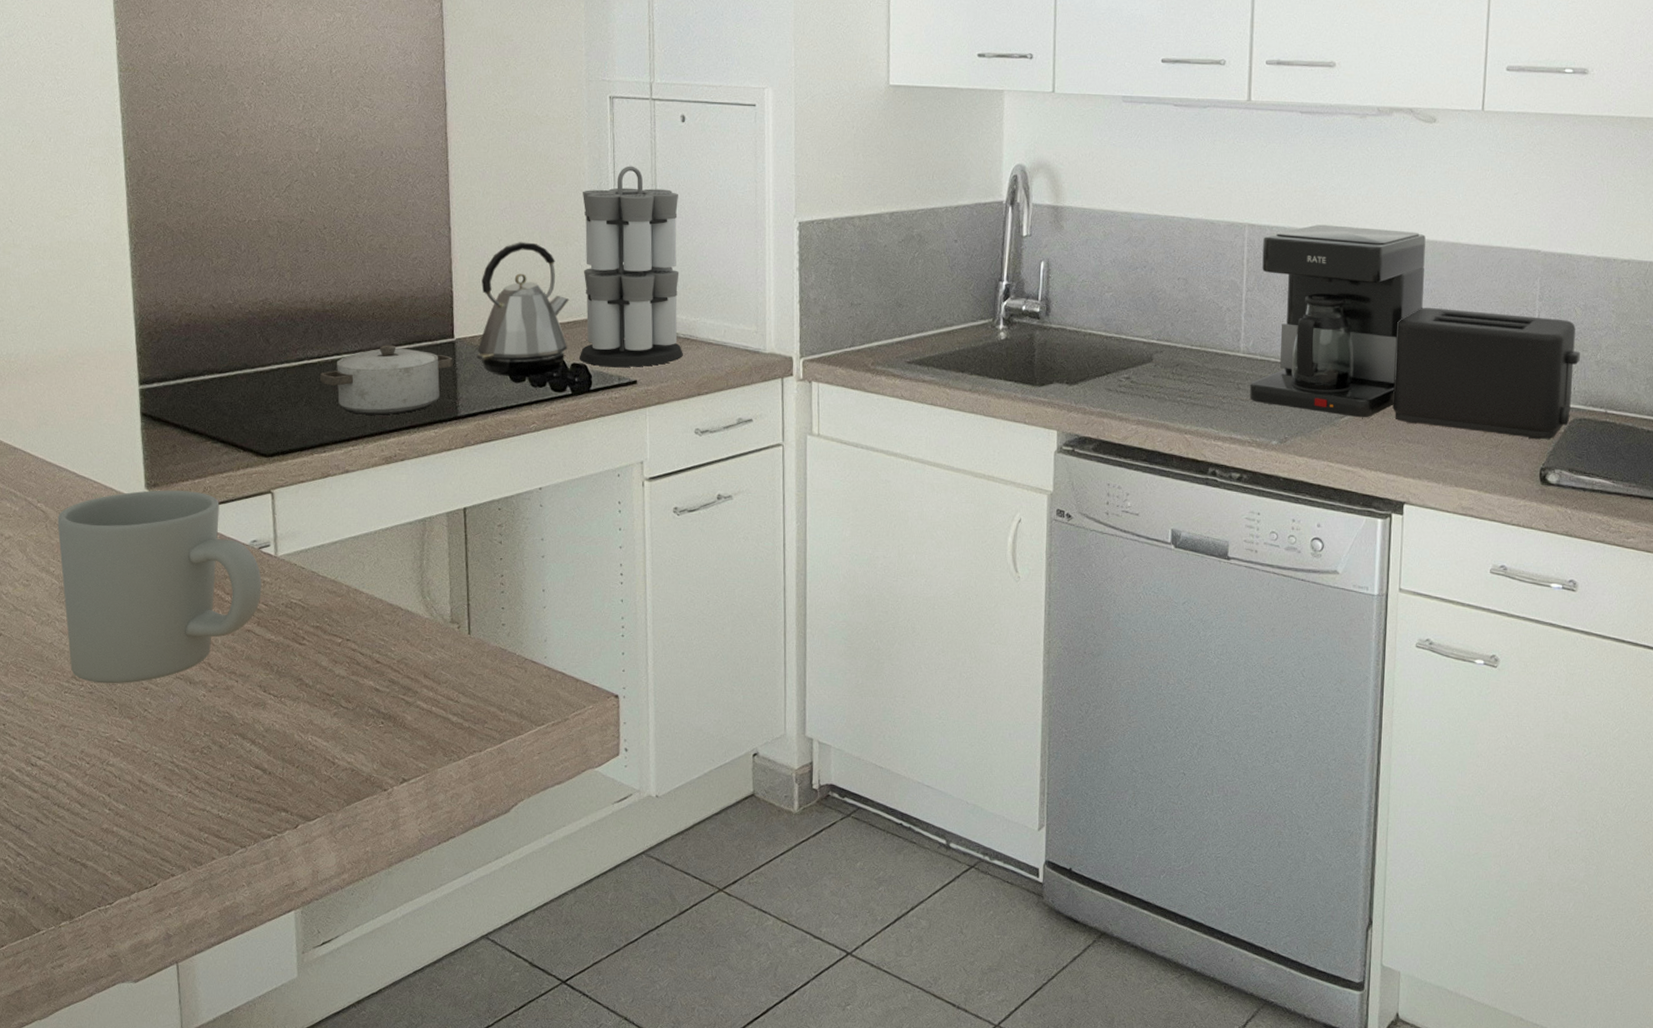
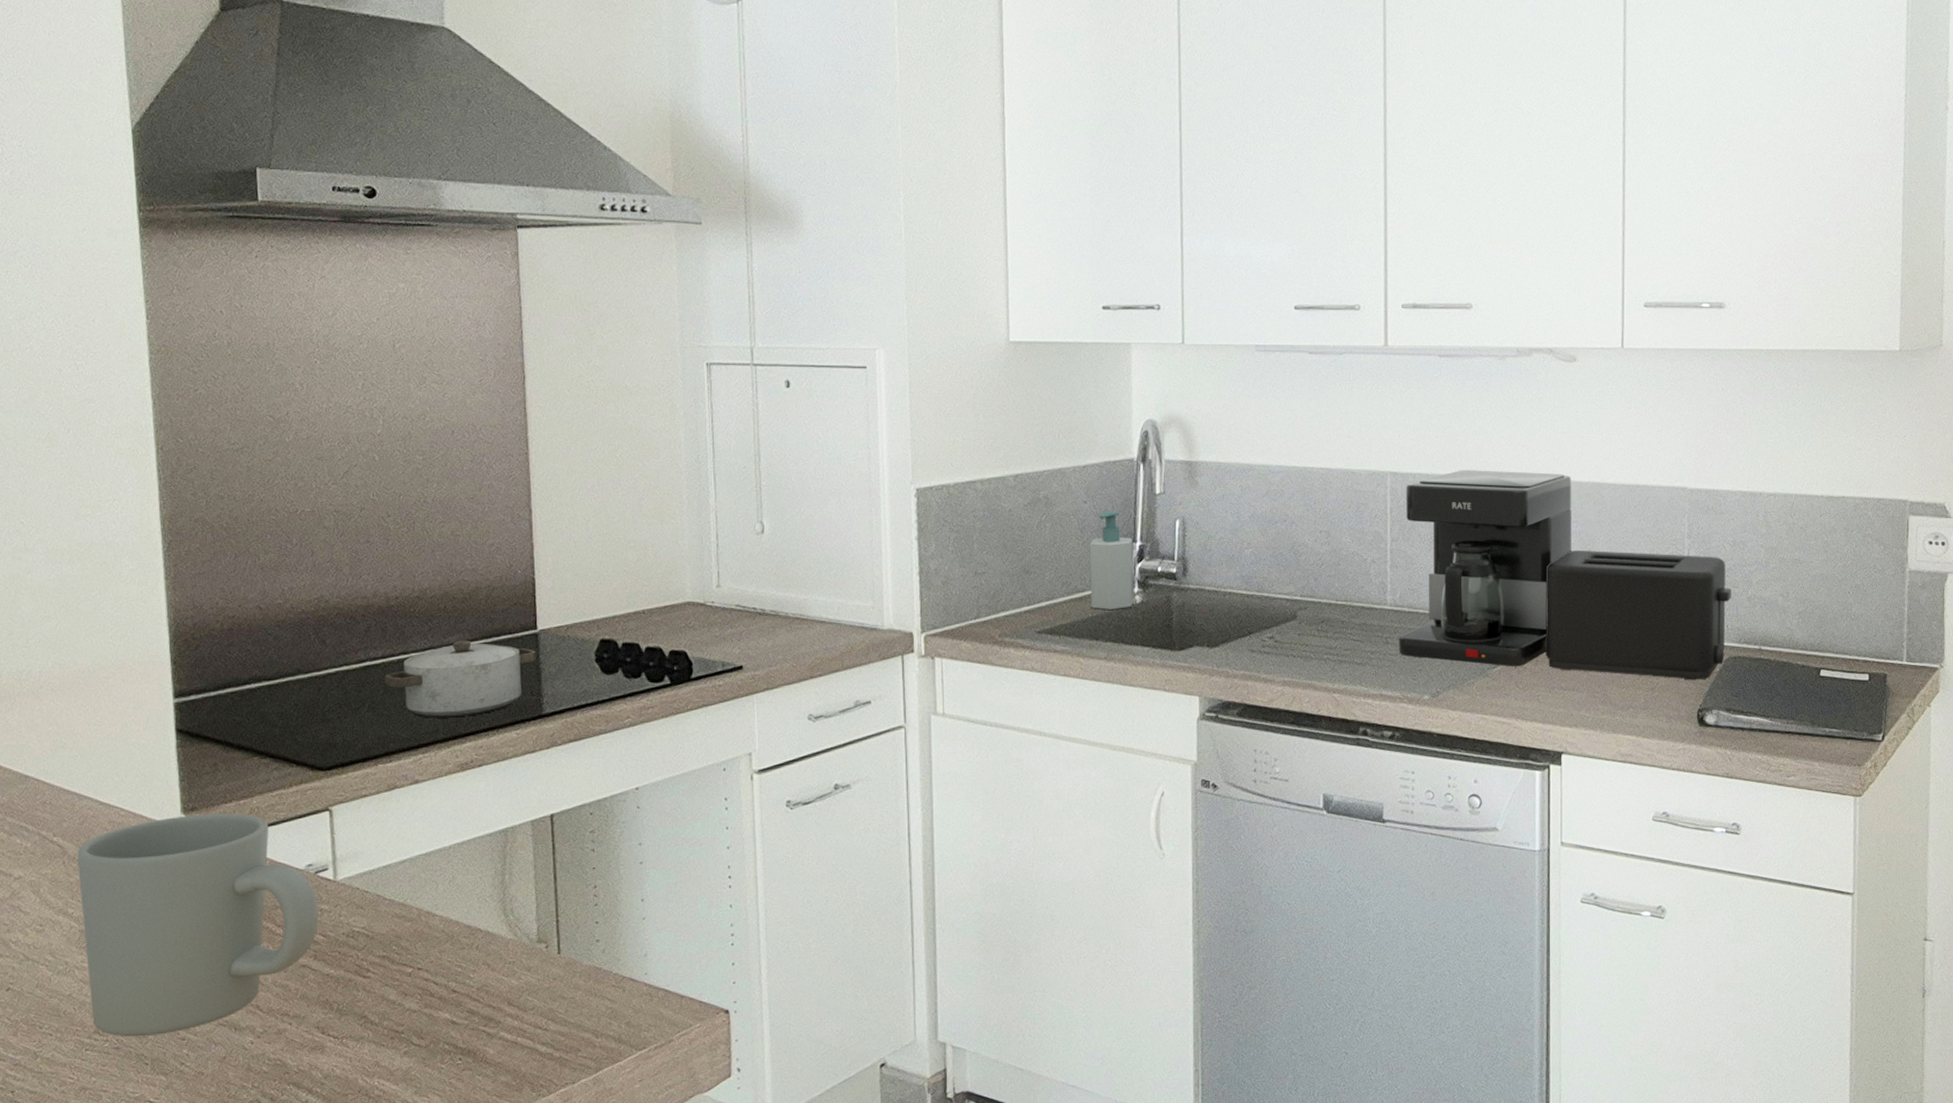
kettle: present [476,242,570,377] -> none [562,522,666,668]
spice rack: present [580,166,683,368] -> none [678,436,793,653]
soap bottle: none [958,250,1000,345] -> present [1089,510,1134,611]

